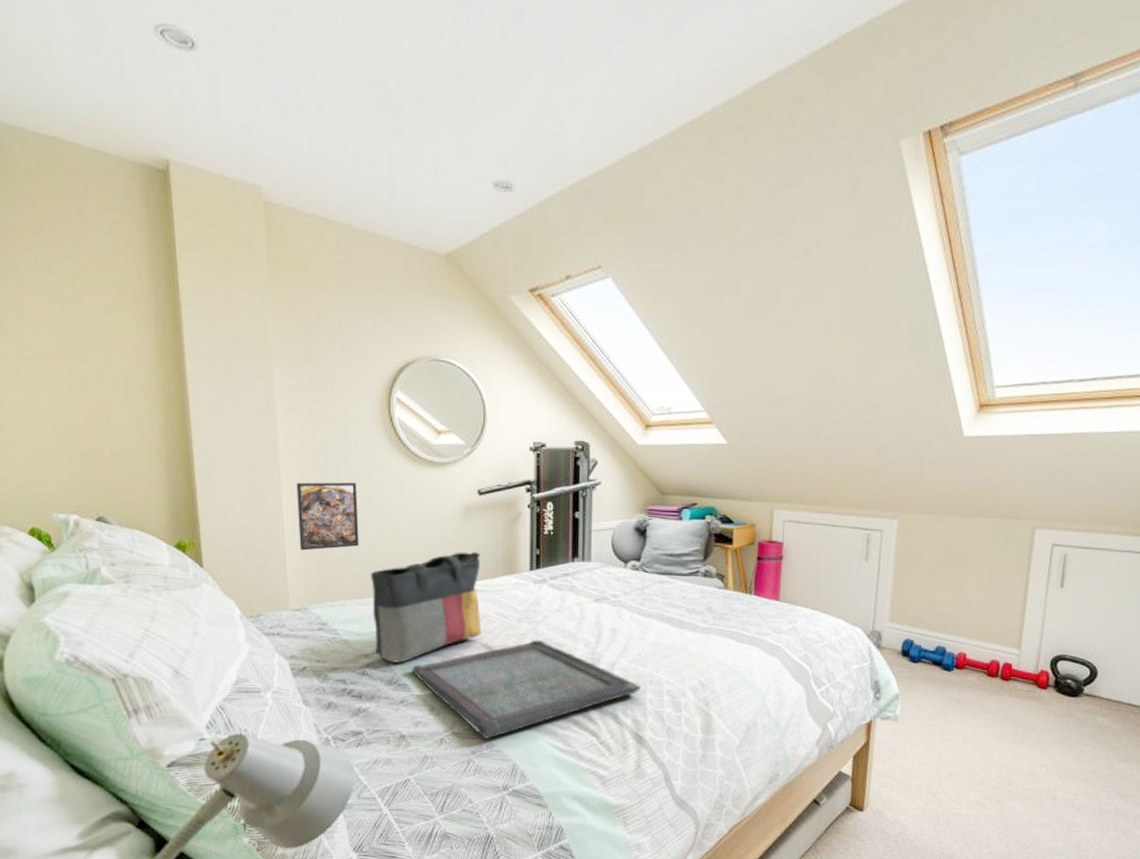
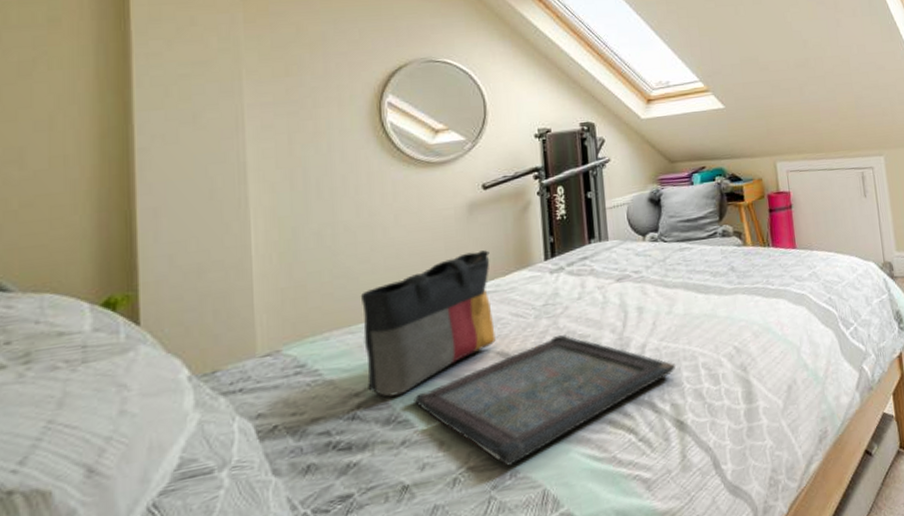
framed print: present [296,482,360,551] -> none [269,196,347,283]

